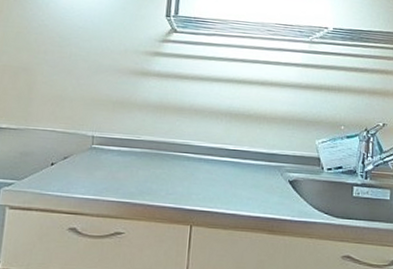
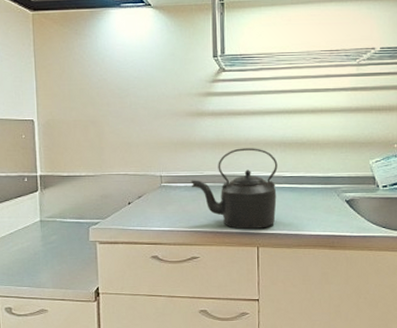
kettle: none [125,114,222,206] -> present [191,148,278,230]

